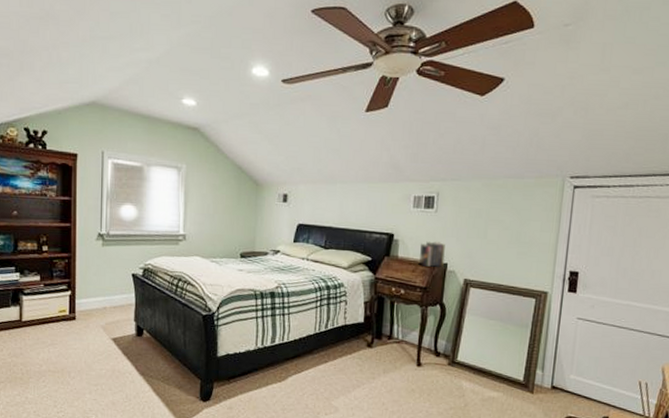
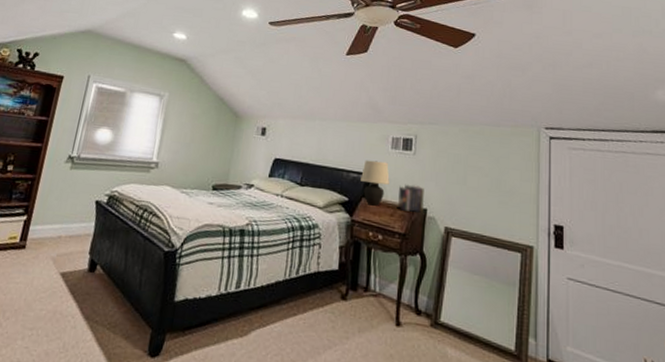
table lamp: none [383,220,412,264] -> present [360,159,390,206]

